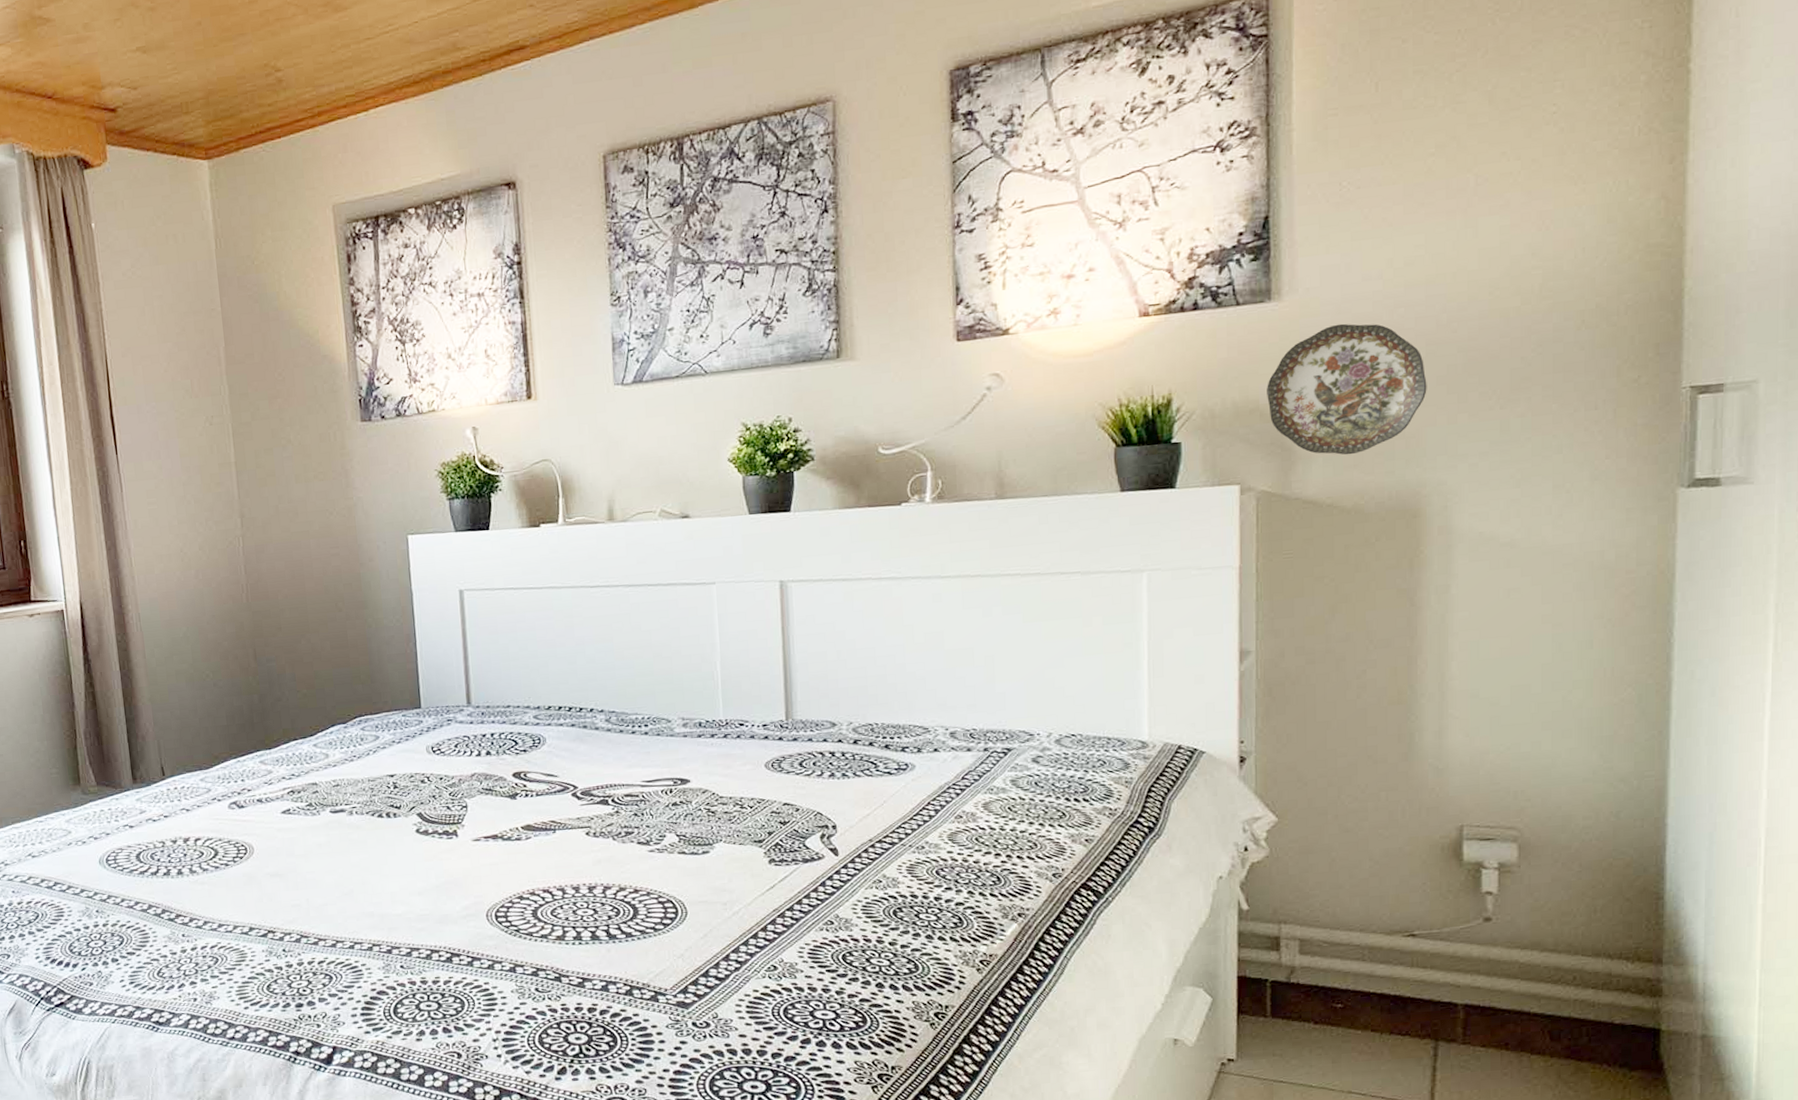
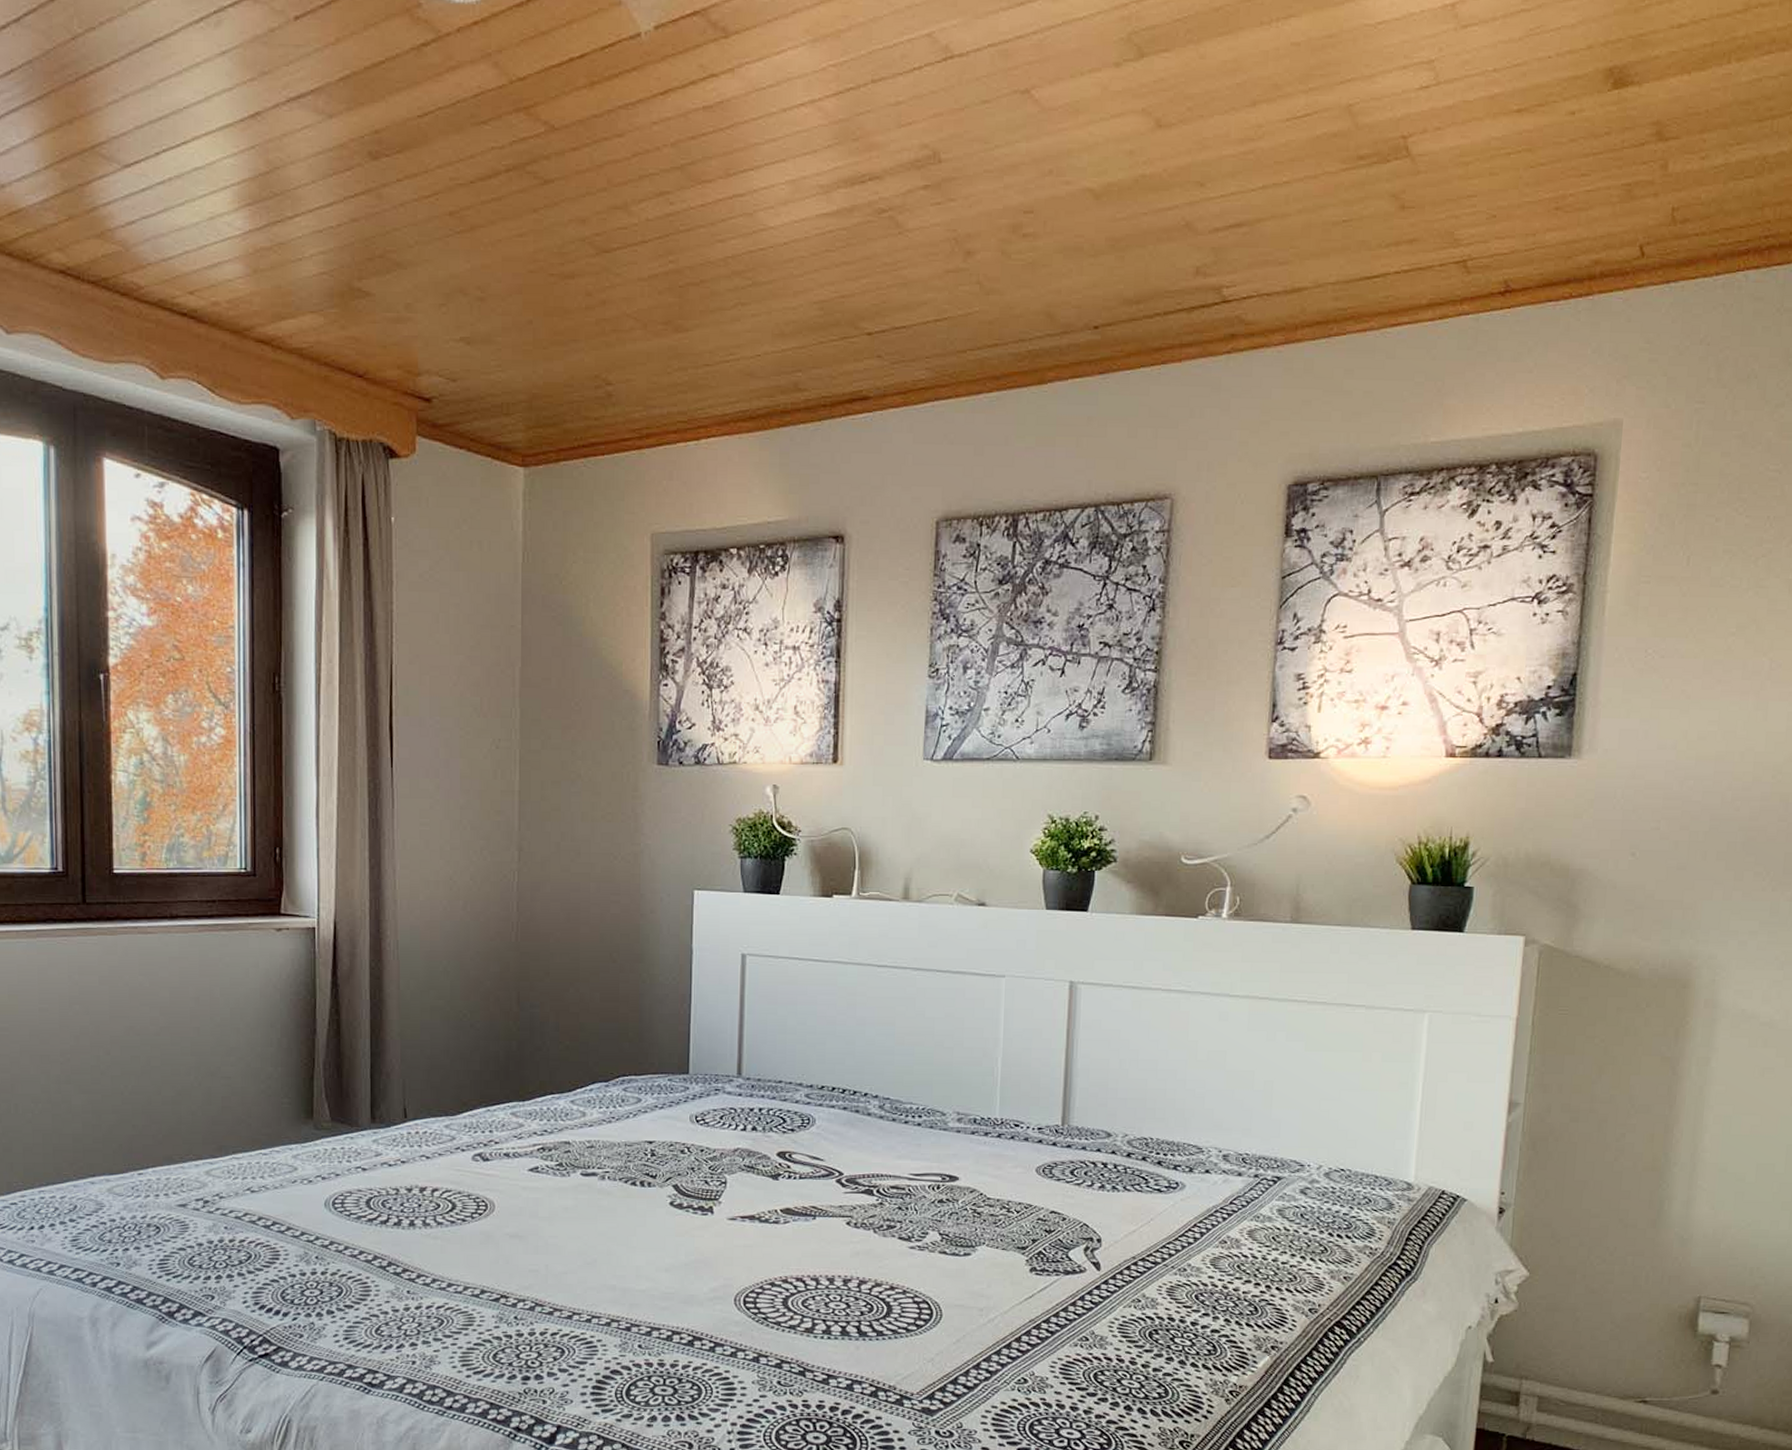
decorative plate: present [1267,323,1427,455] -> none [1558,788,1708,919]

